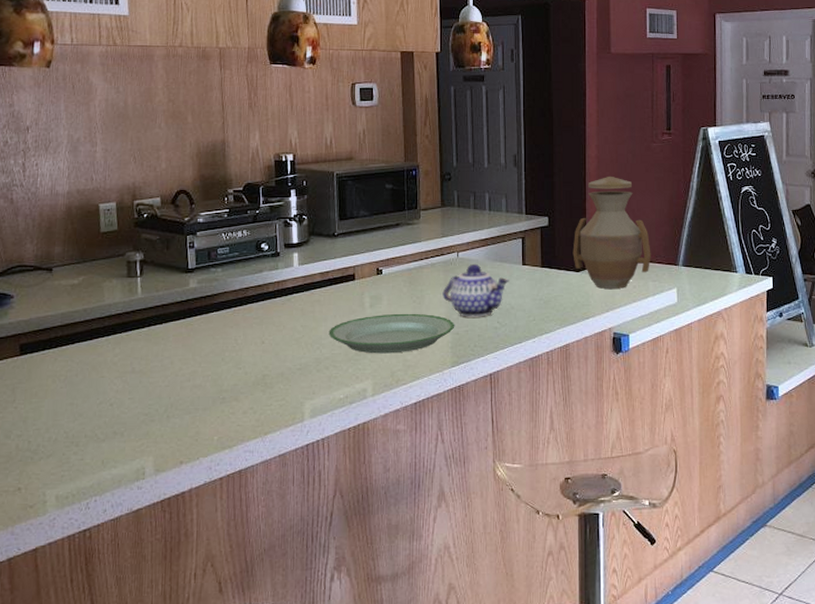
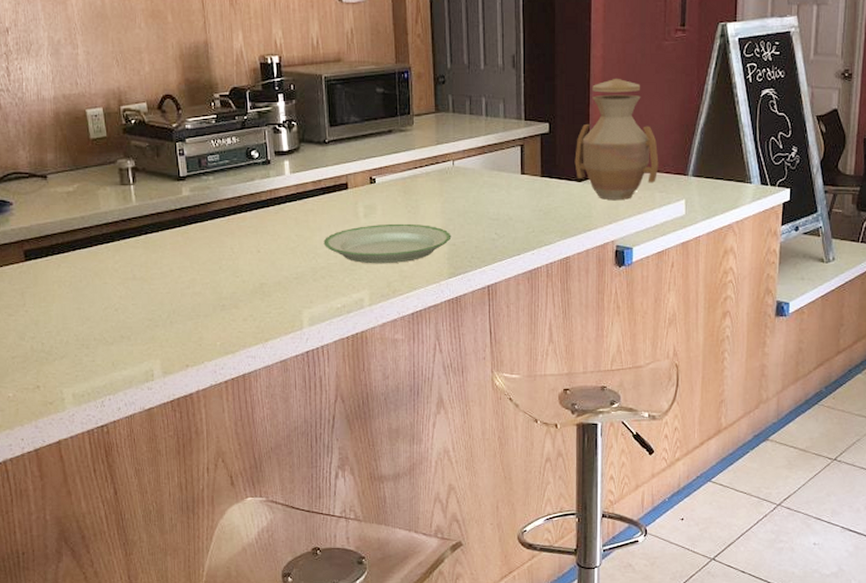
teapot: present [442,263,509,317] -> none [438,172,507,228]

